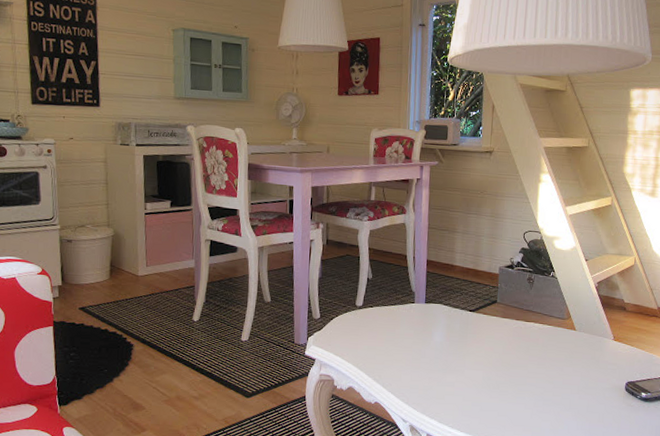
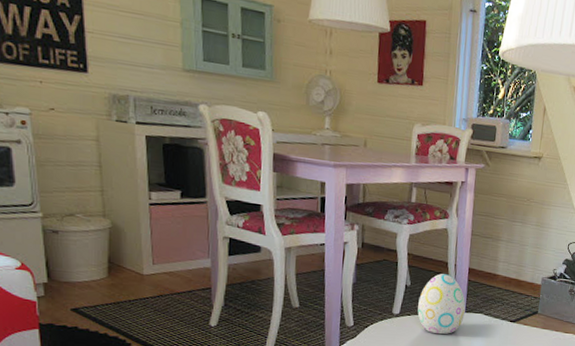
decorative egg: none [379,266,425,325] -> present [417,274,466,335]

